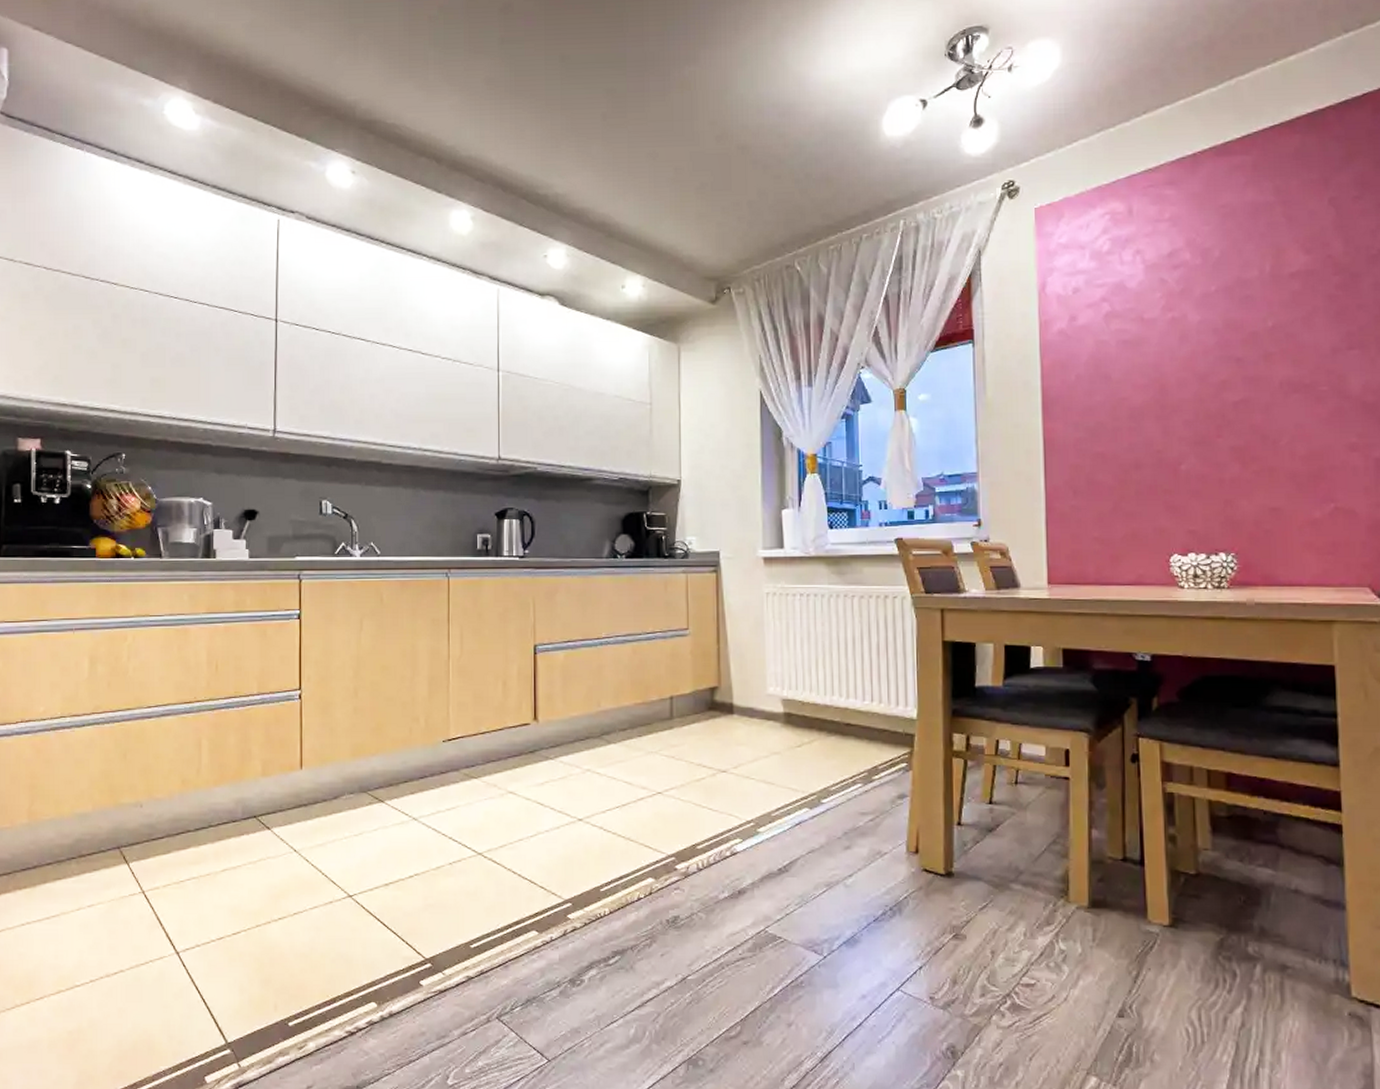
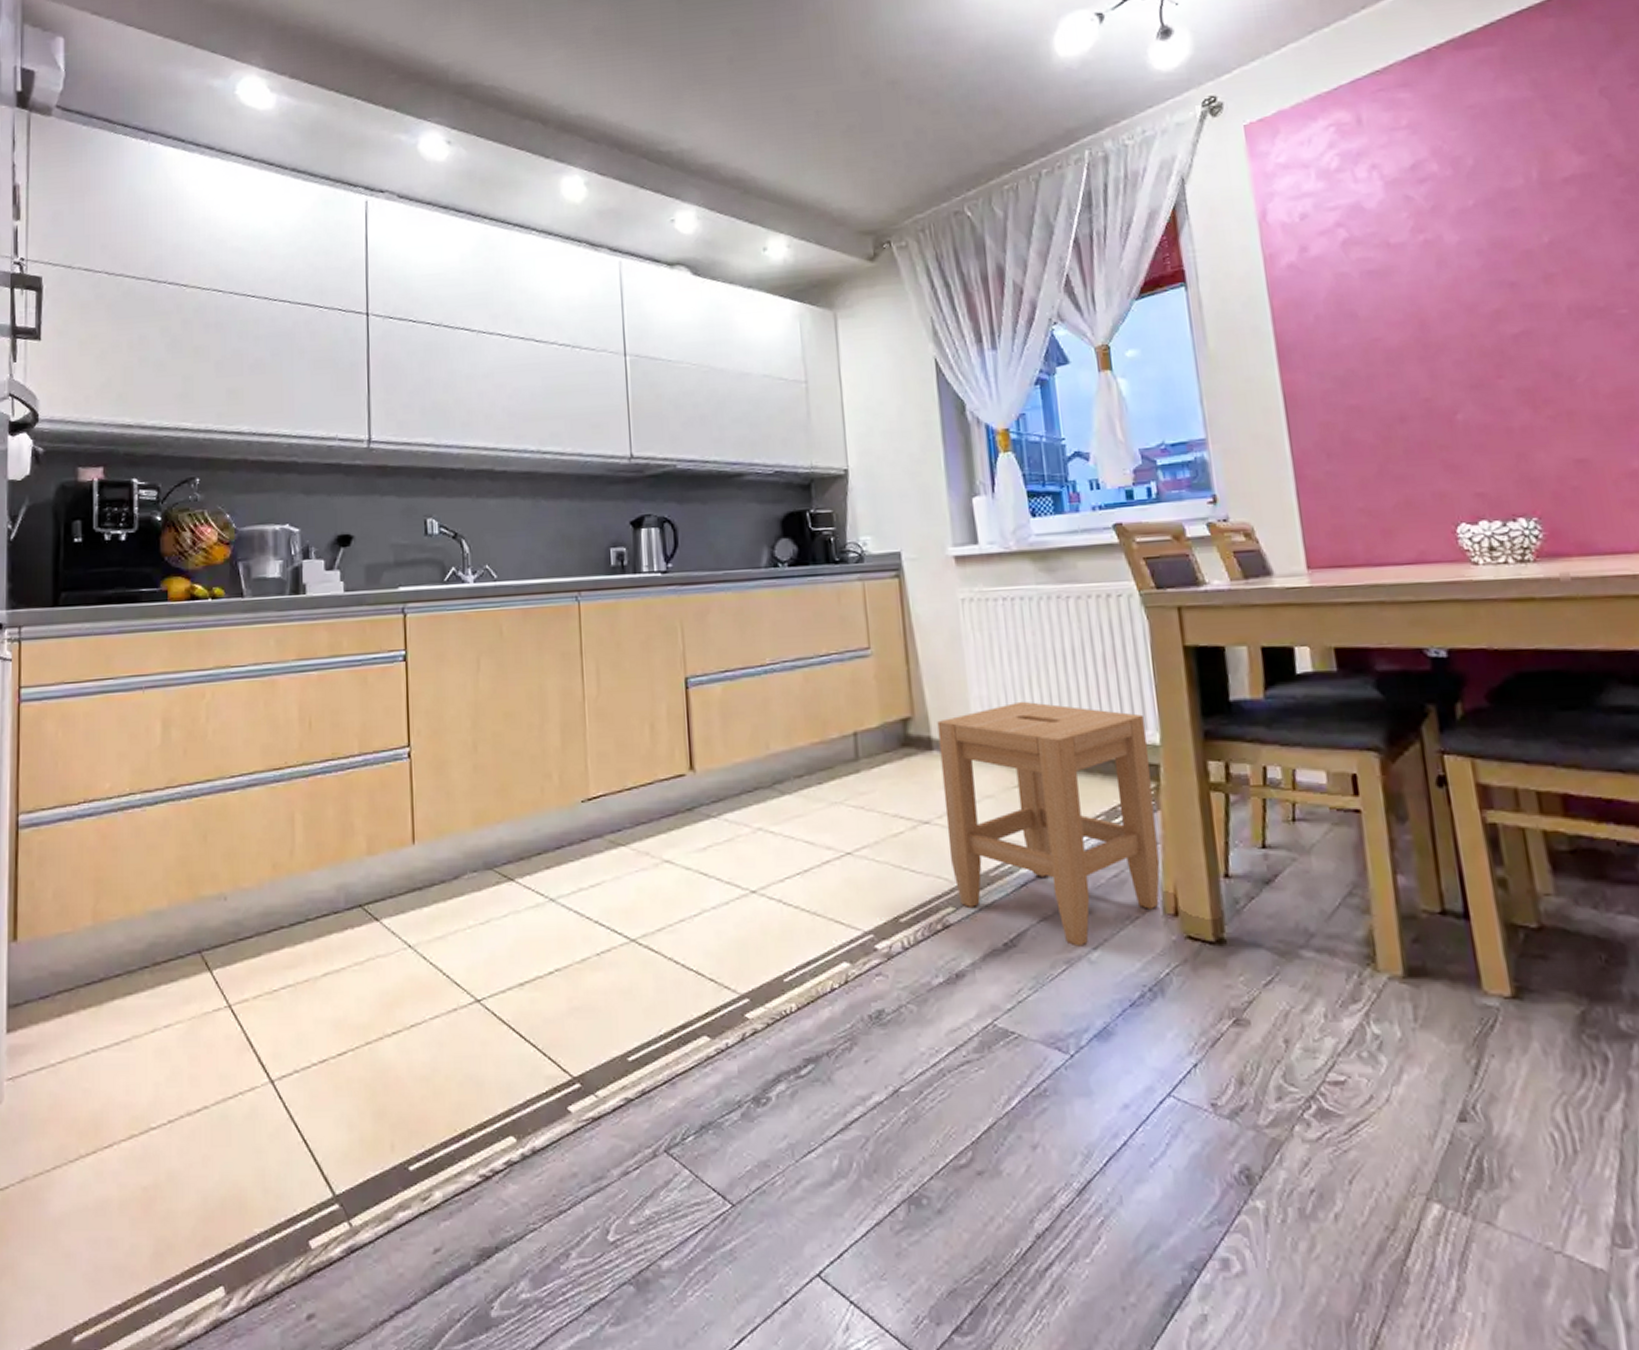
stool: none [739,678,908,874] -> present [937,701,1160,947]

